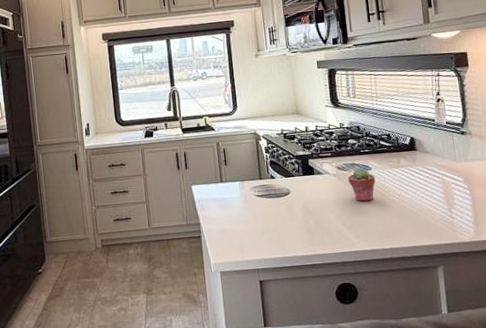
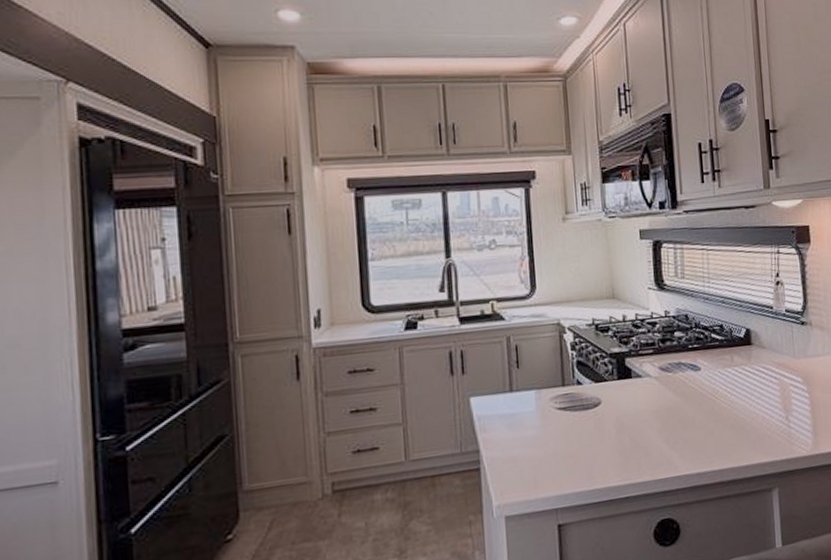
potted succulent: present [347,167,376,202] -> none [672,367,705,412]

